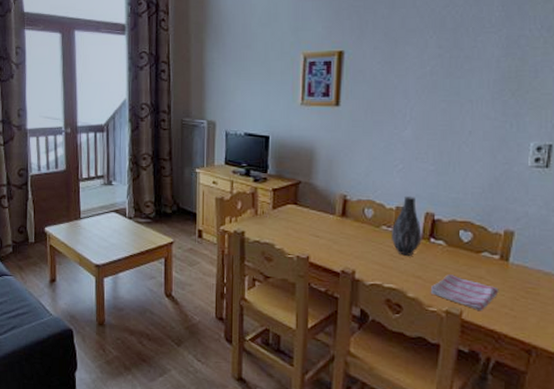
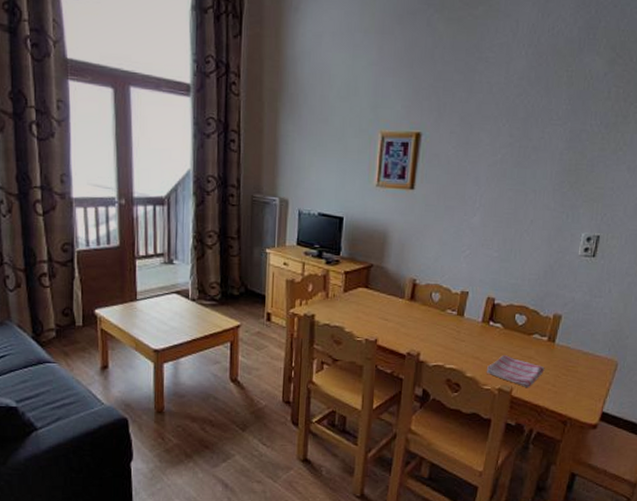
vase: present [391,195,422,256] -> none [454,280,483,338]

